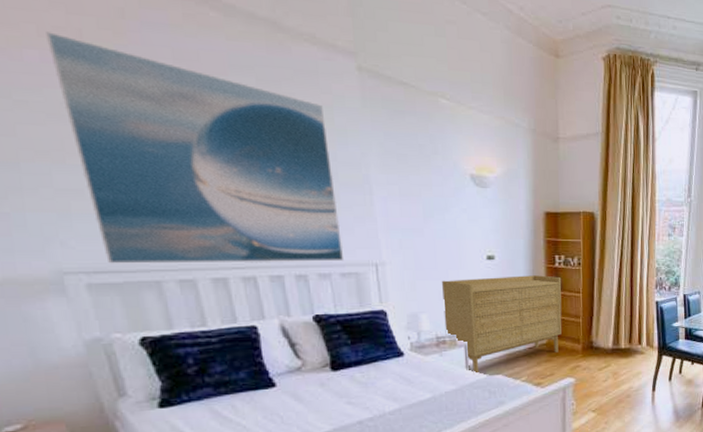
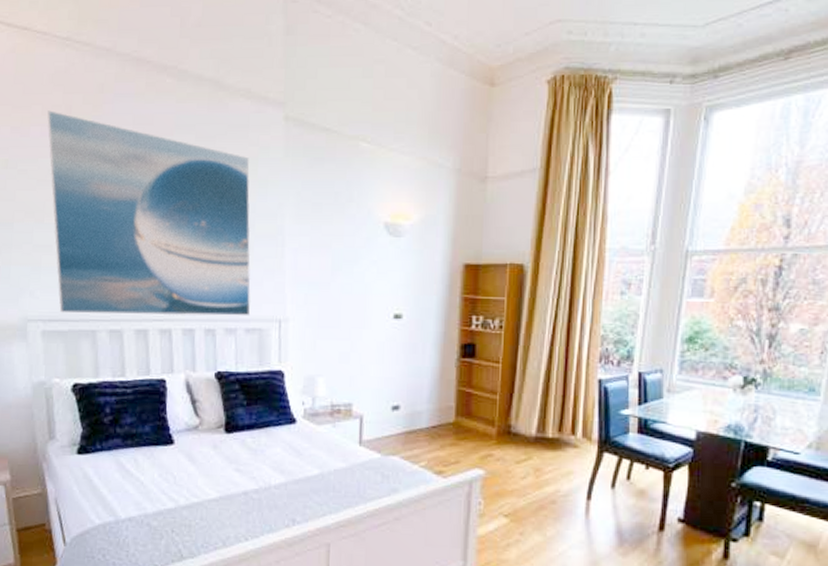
sideboard: present [442,275,562,375] -> none [341,338,478,453]

